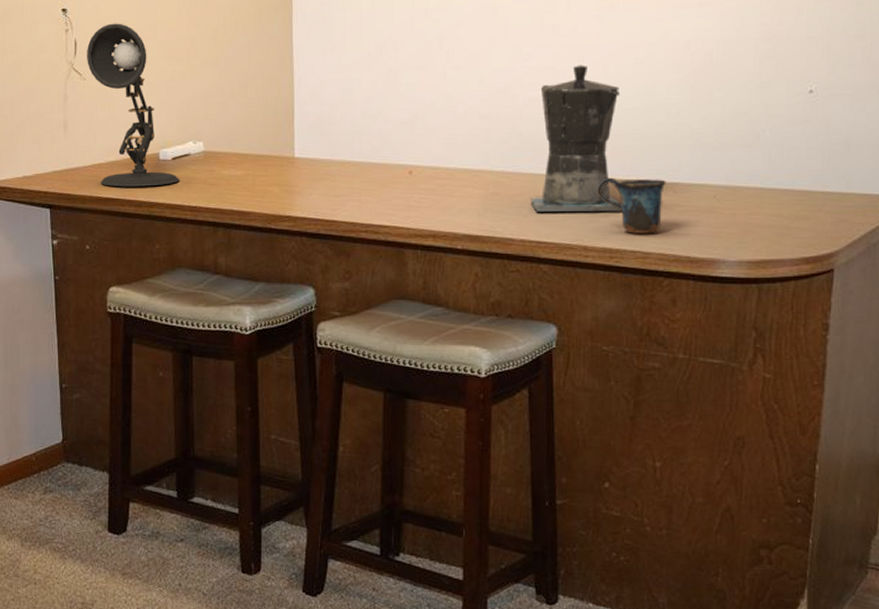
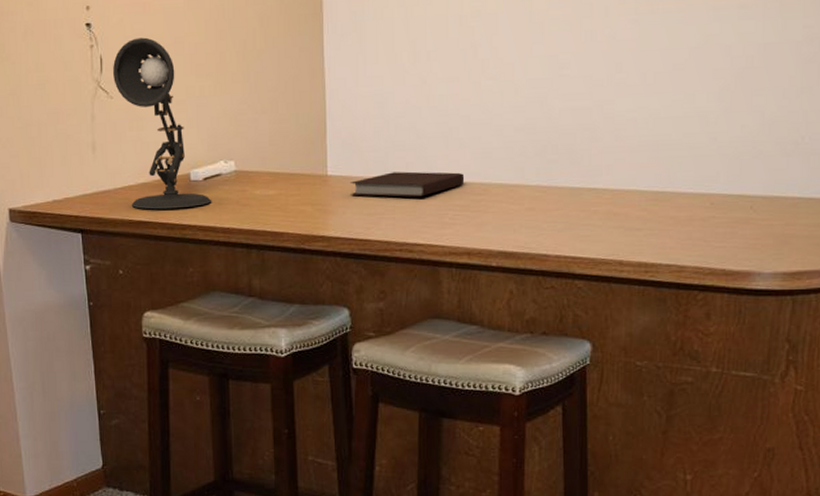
notebook: none [317,155,430,180] -> present [350,171,465,197]
coffee maker: present [530,65,621,212] -> none [566,72,659,227]
mug: present [597,177,666,234] -> none [633,189,703,247]

